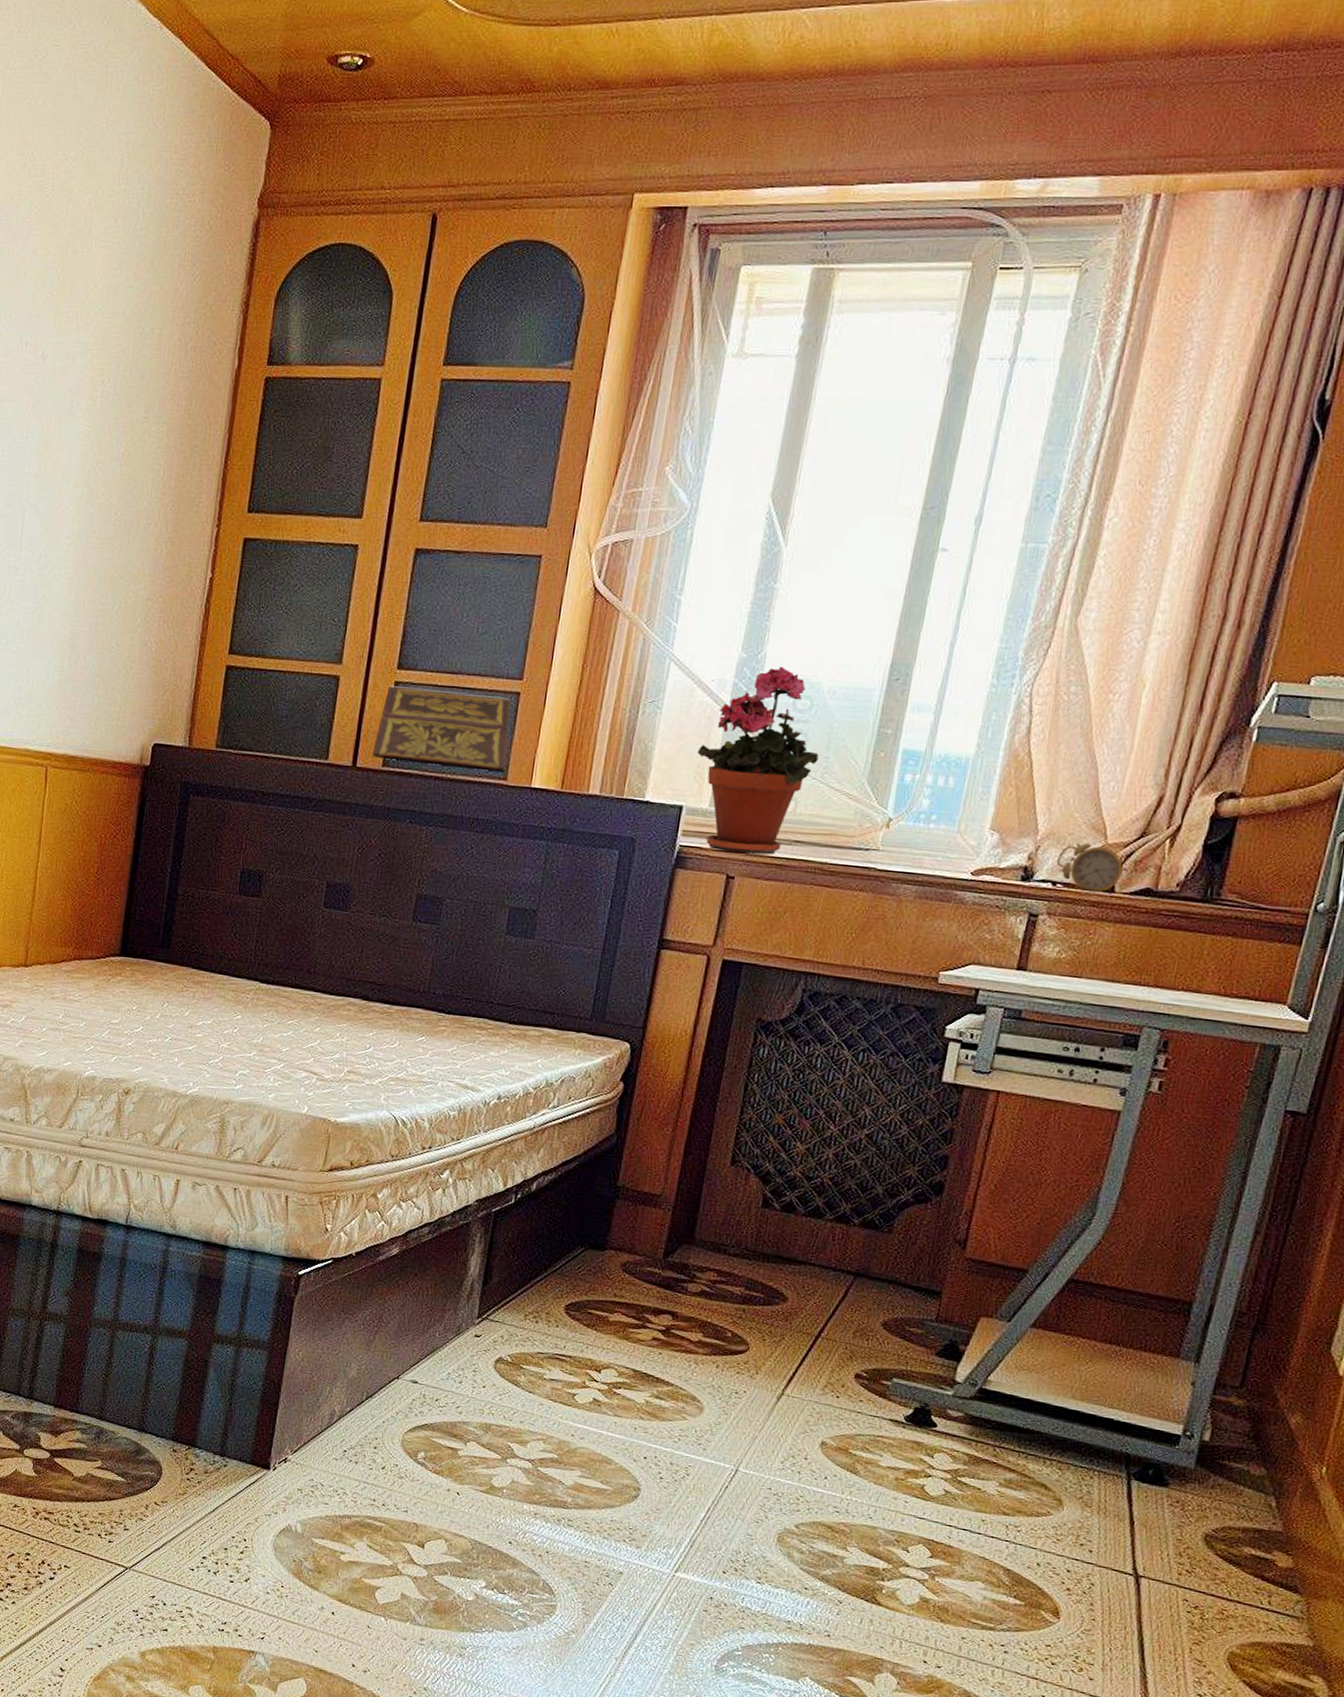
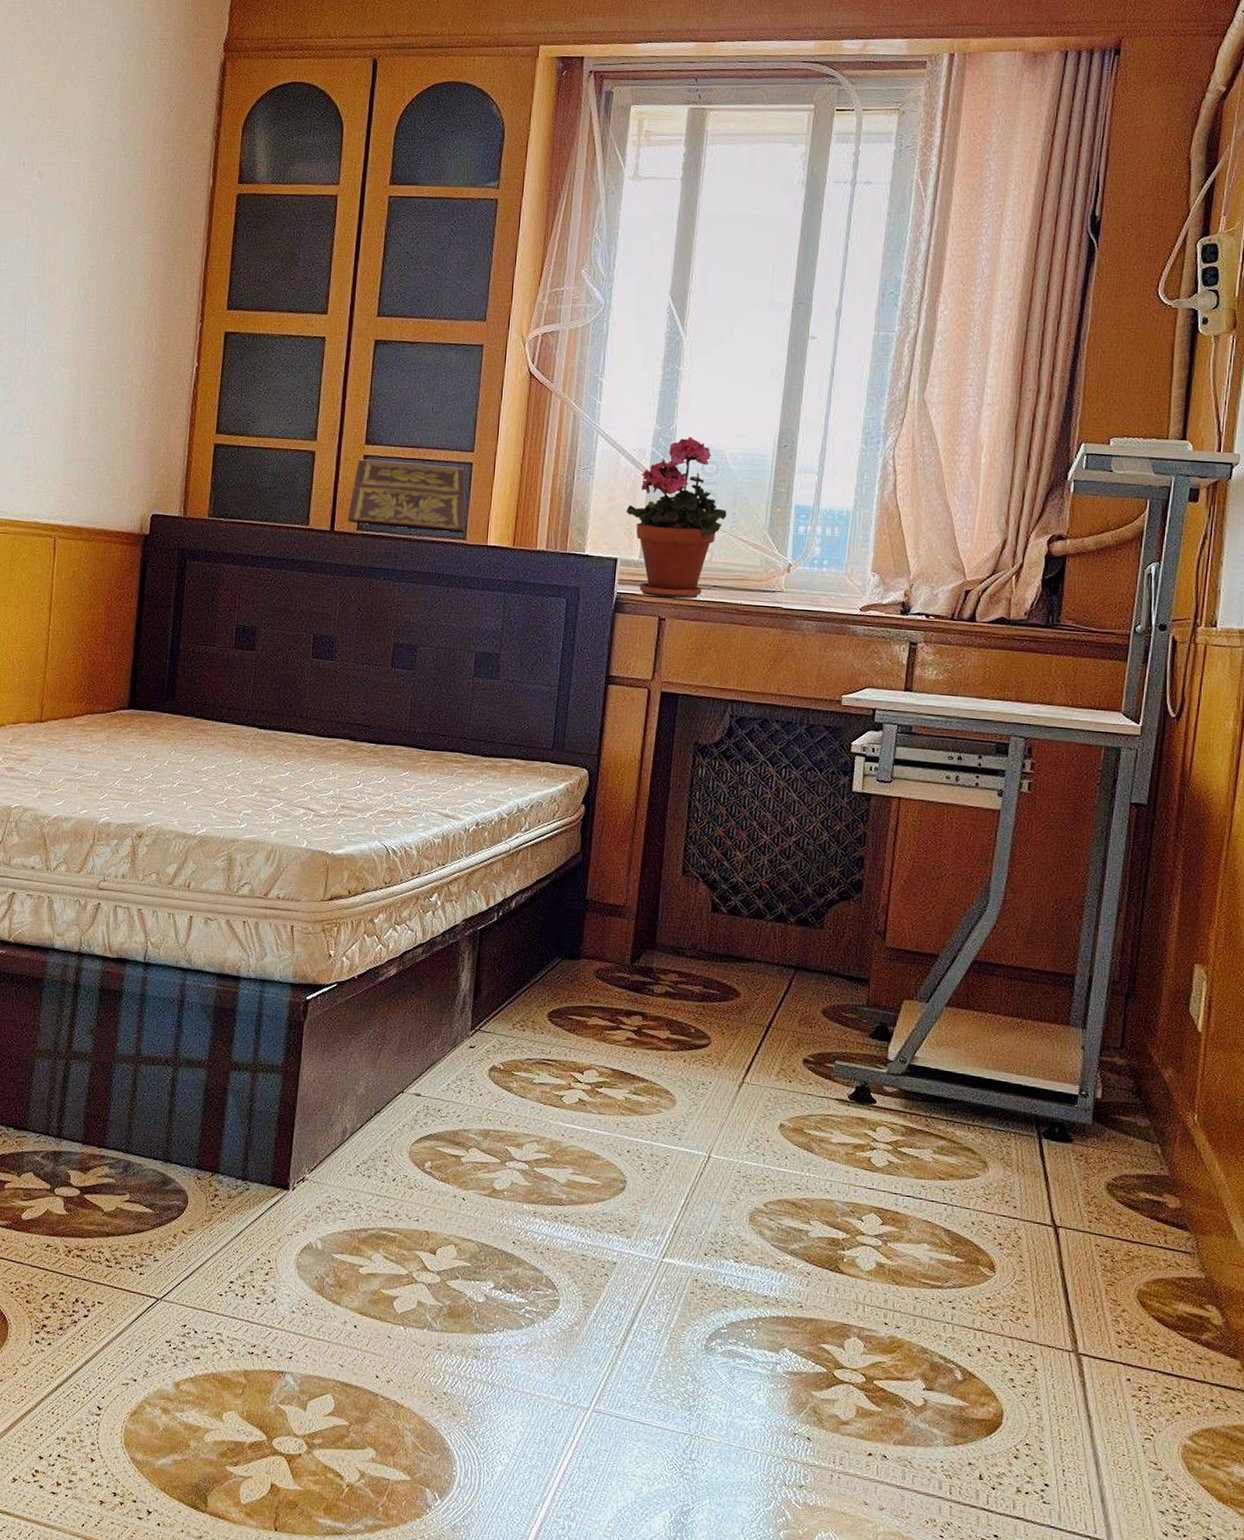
alarm clock: present [1056,842,1129,894] -> none [927,580,985,624]

